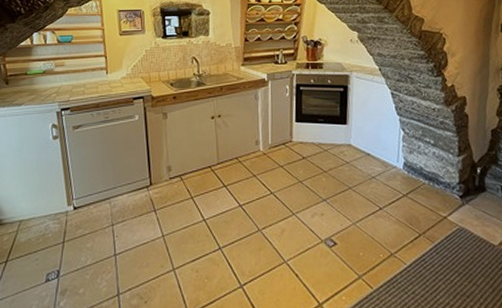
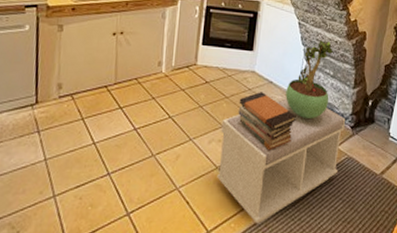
bench: none [322,170,453,297] -> present [217,98,346,224]
book stack: none [337,165,399,223] -> present [238,92,296,151]
potted plant: none [385,107,433,189] -> present [286,39,334,118]

